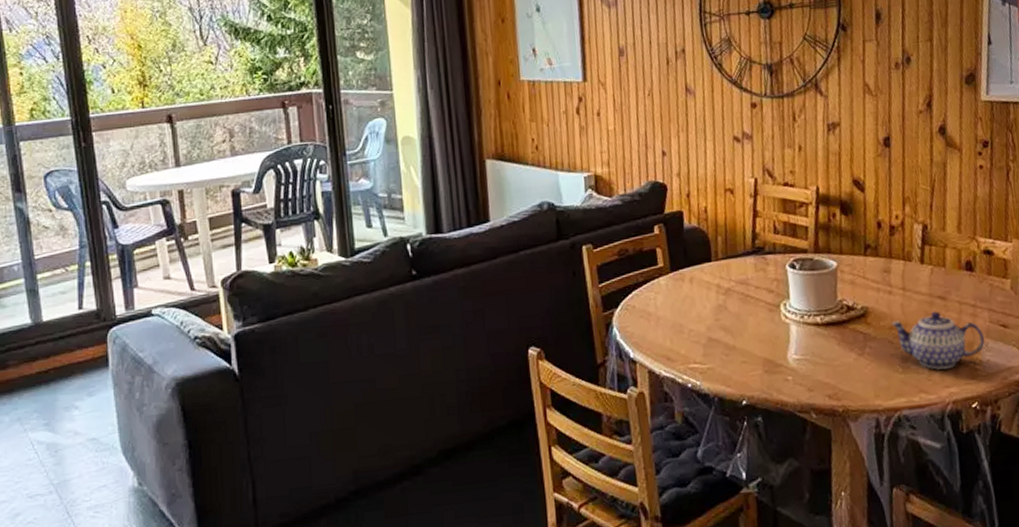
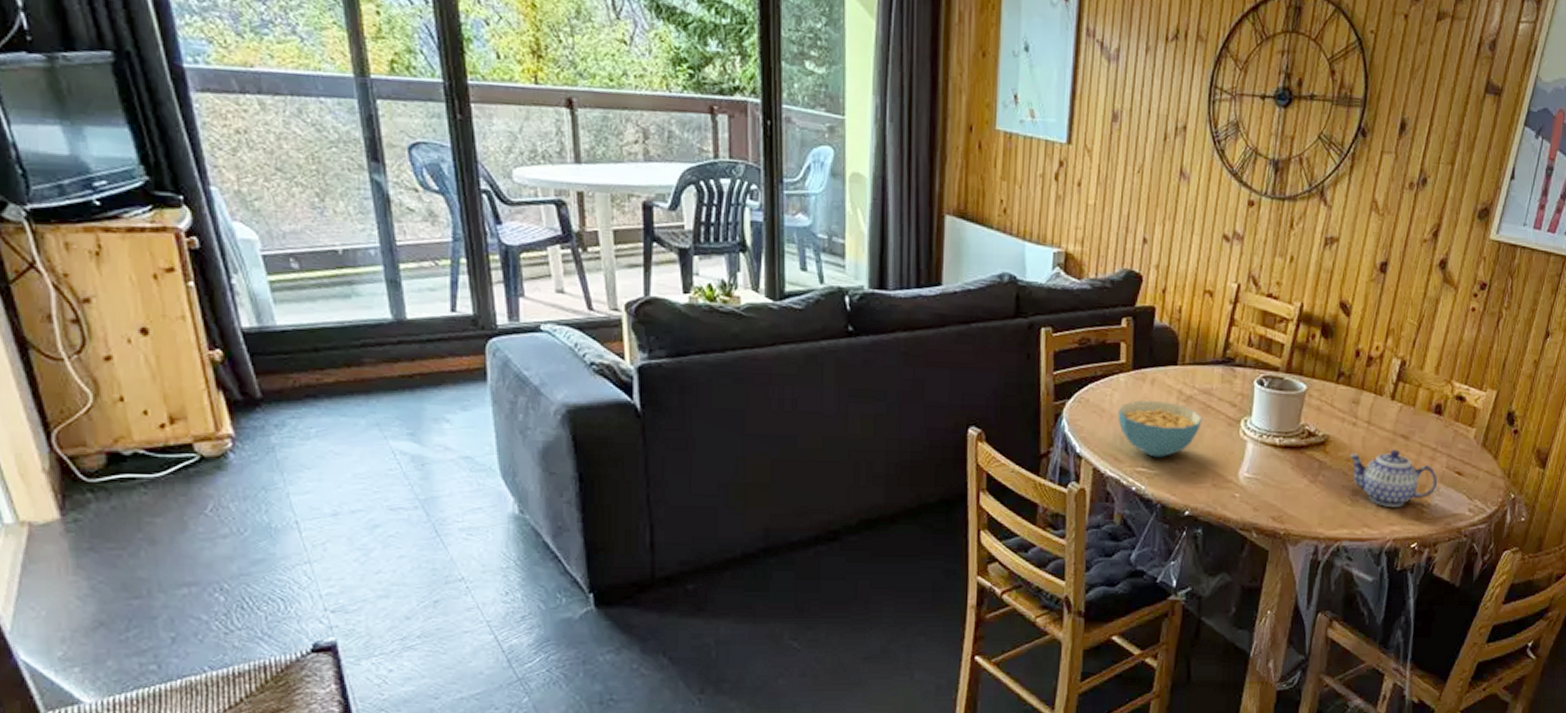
cereal bowl: none [663,297,744,353] -> present [1118,401,1202,458]

